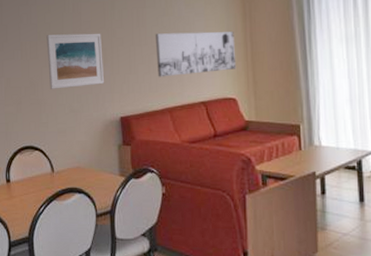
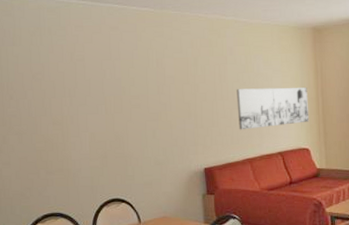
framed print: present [46,33,105,89] -> none [131,88,189,143]

